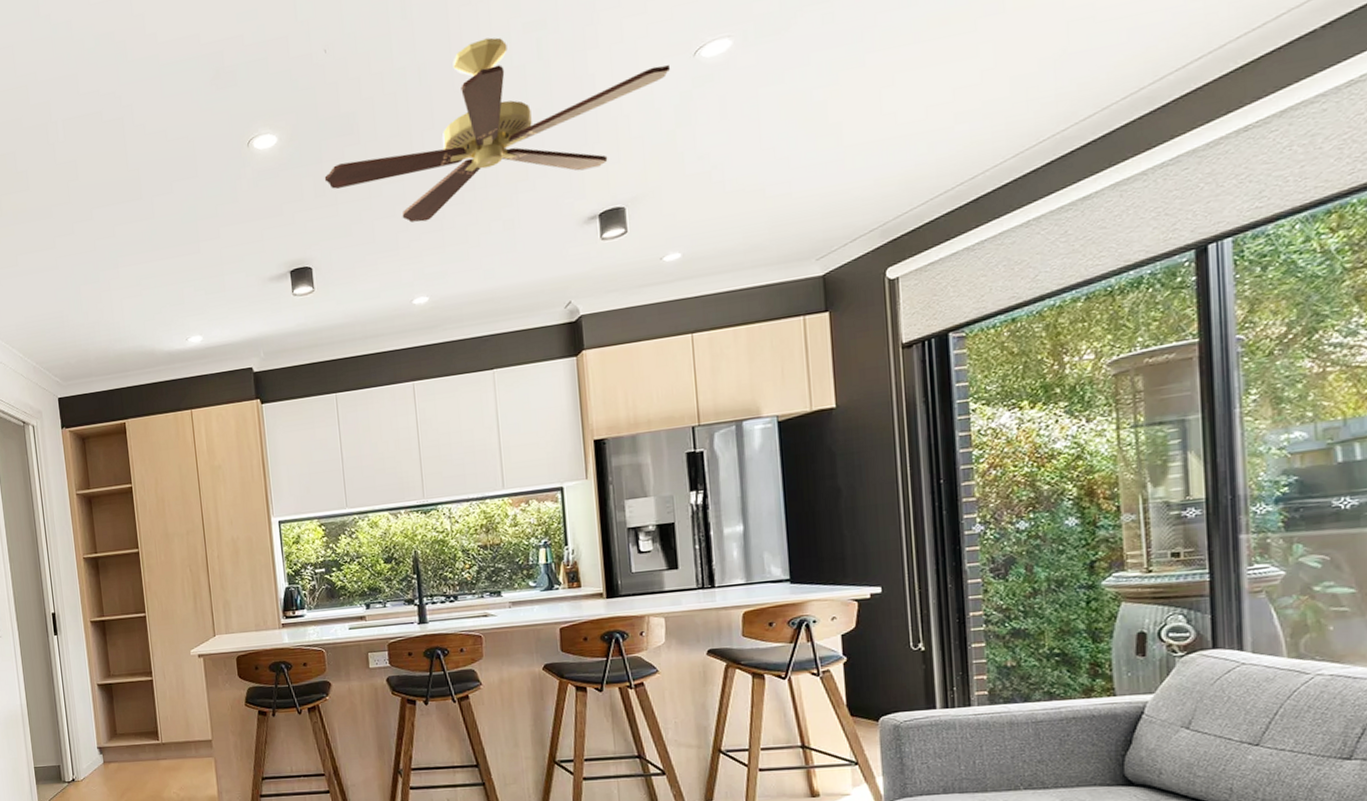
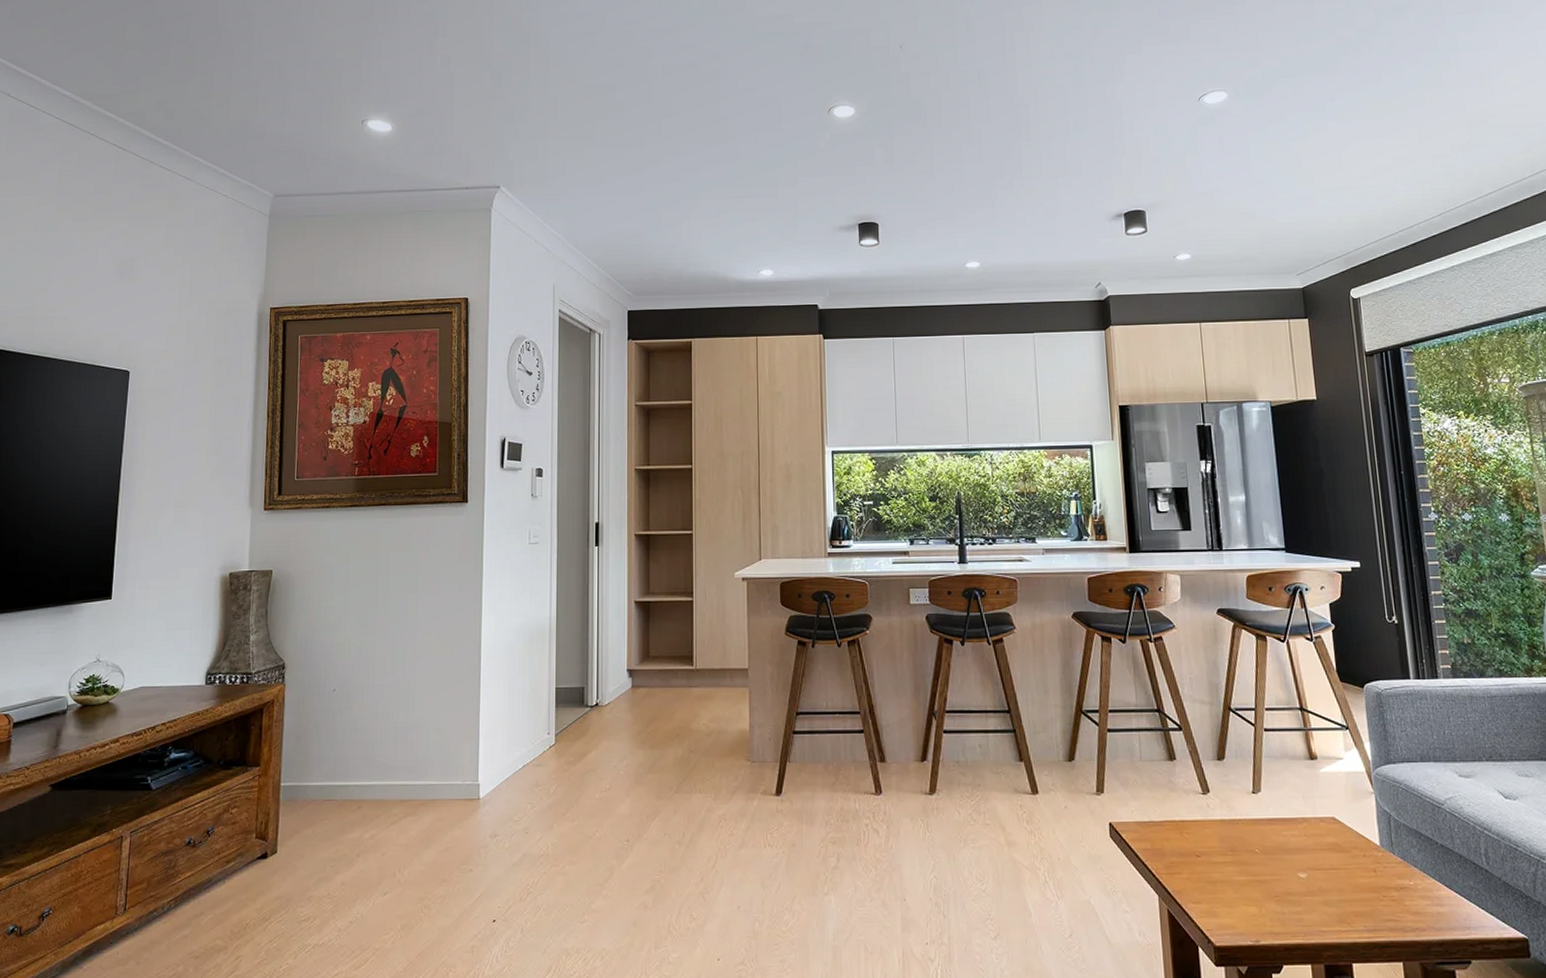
ceiling fan: present [324,37,671,223] -> none [894,59,1181,198]

